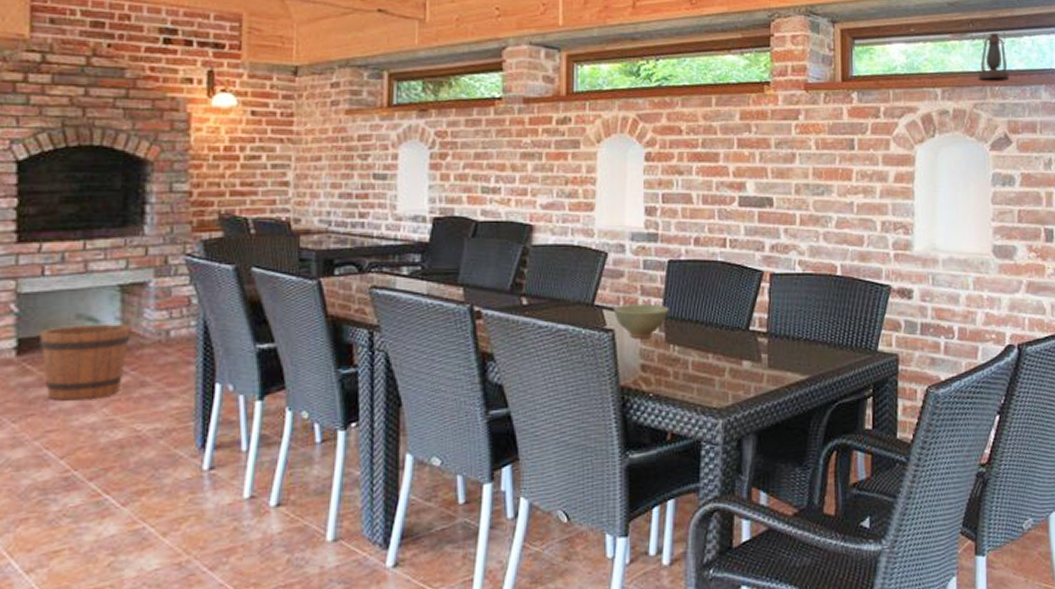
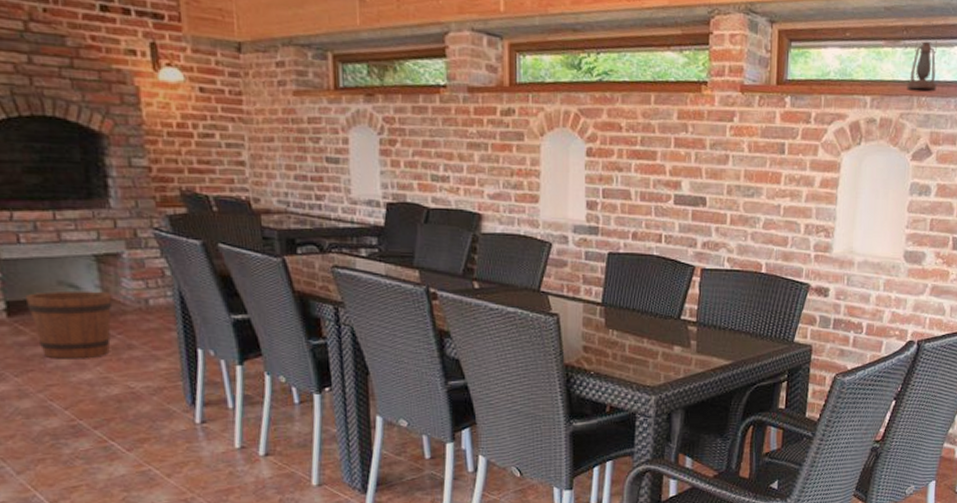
bowl: present [613,303,669,338] -> none [558,291,608,322]

